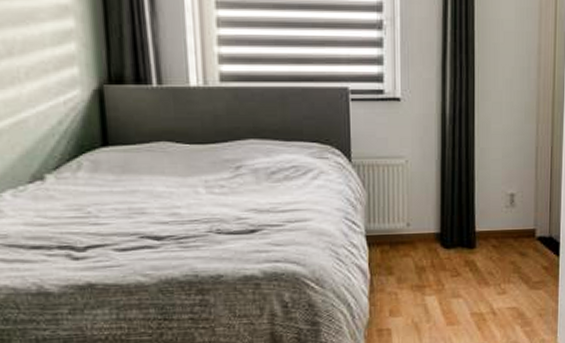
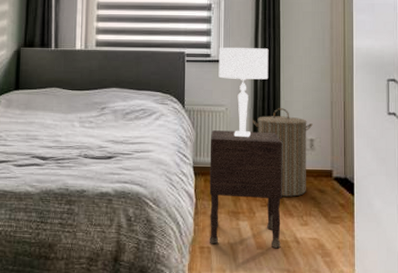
nightstand: none [386,188,477,325] -> present [209,130,282,249]
table lamp: none [394,81,460,196] -> present [218,48,269,137]
laundry hamper: none [439,157,514,263] -> present [252,108,313,197]

